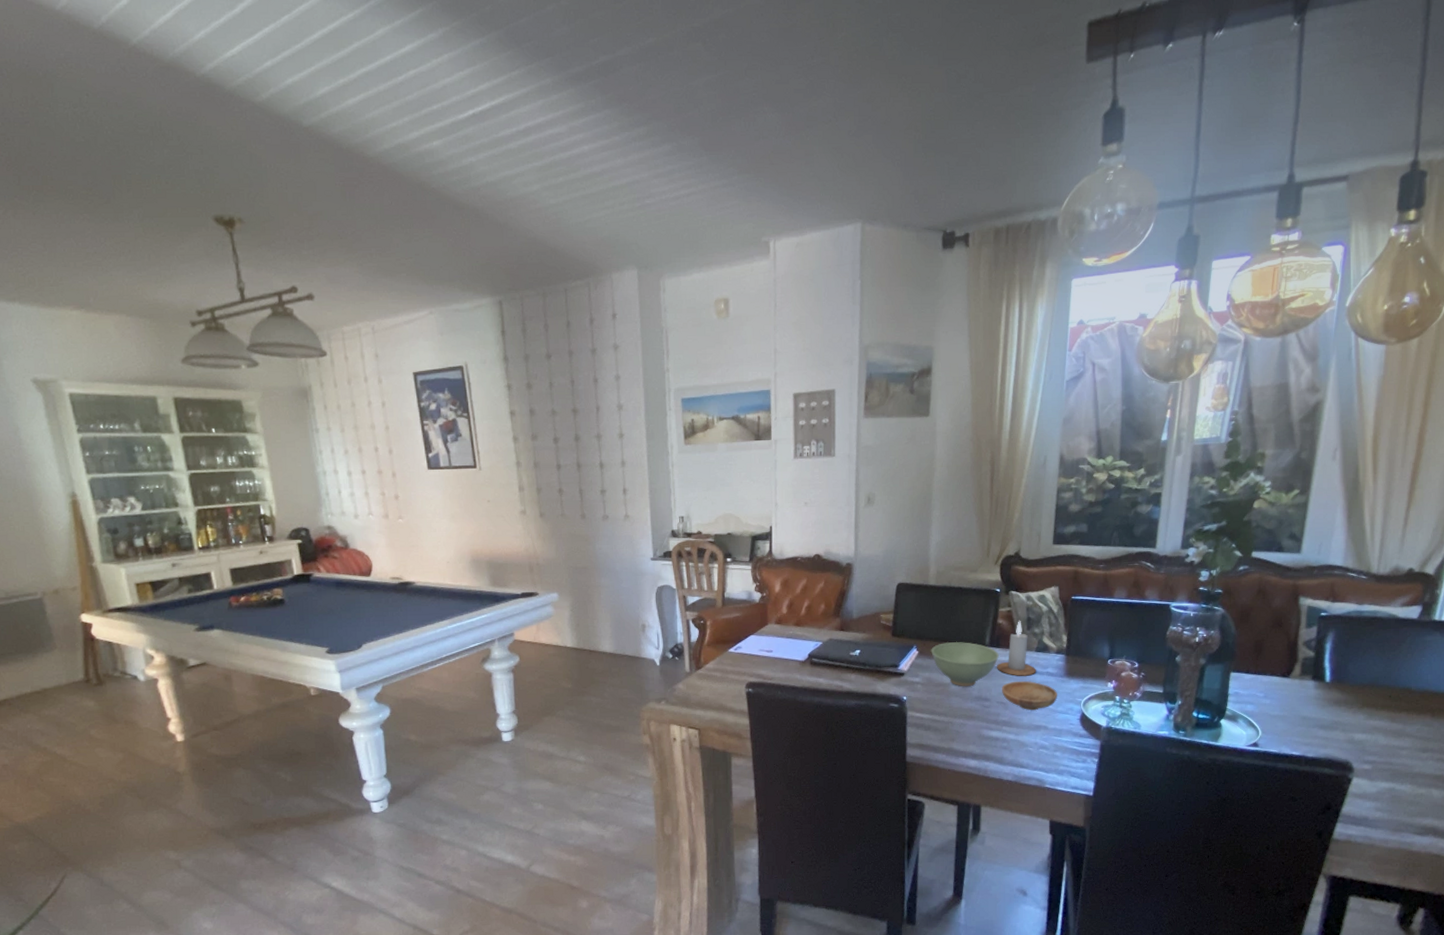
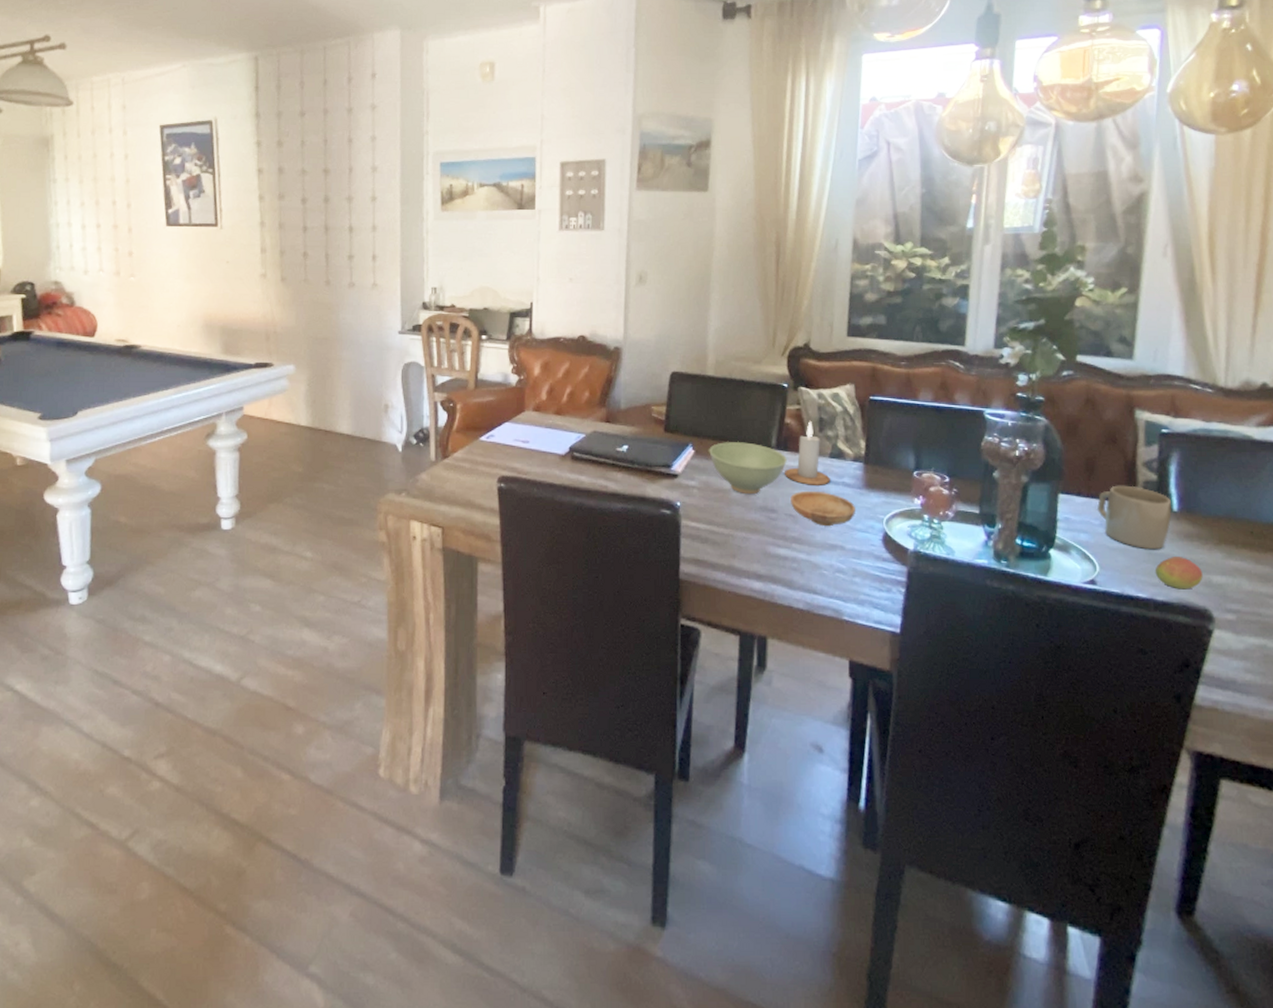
mug: none [1262,662,1326,715] -> present [1096,485,1173,550]
fruit: none [1307,720,1347,747] -> present [1154,557,1203,590]

